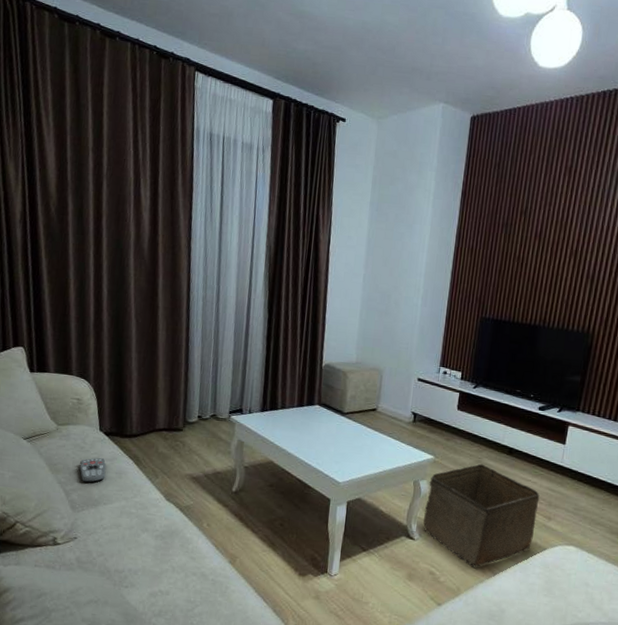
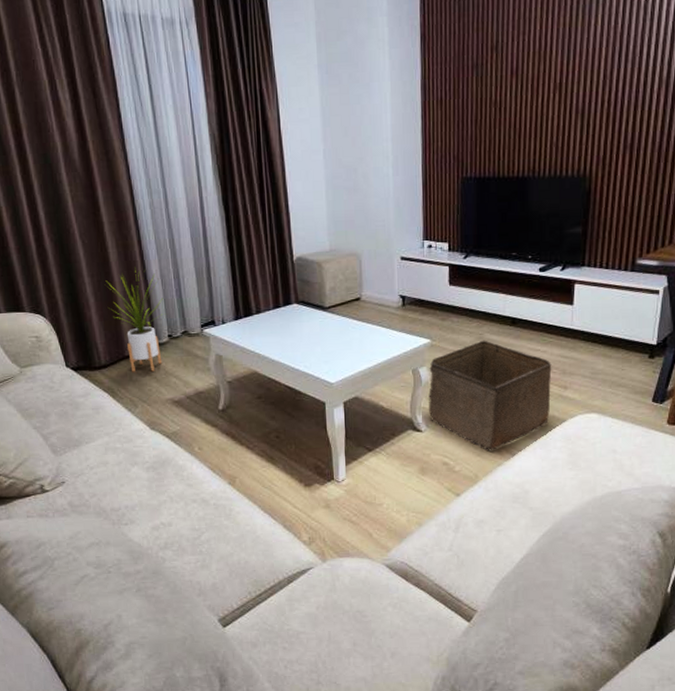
remote control: present [79,457,106,483] -> none [52,395,82,424]
house plant: none [149,351,200,447] -> present [104,268,165,372]

